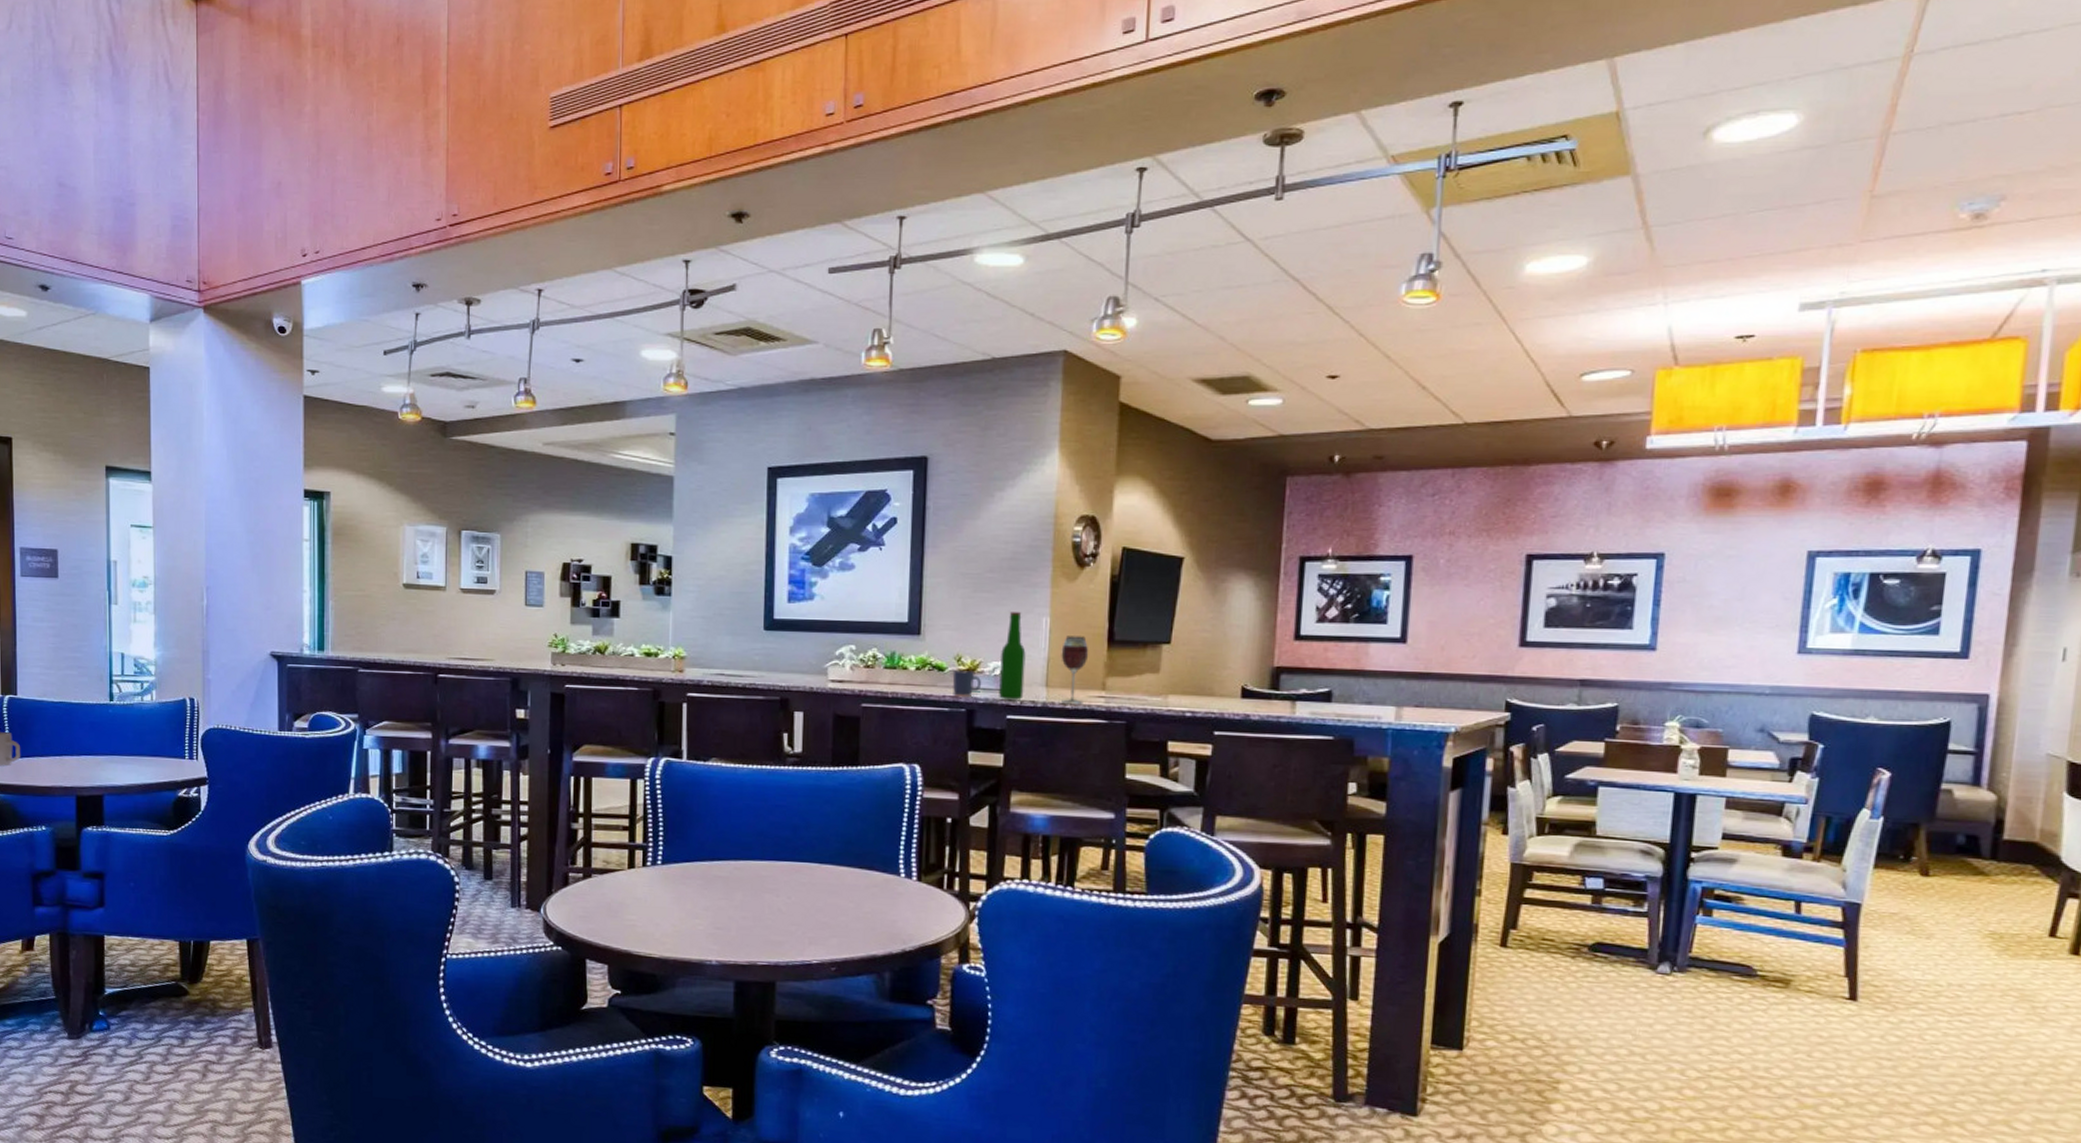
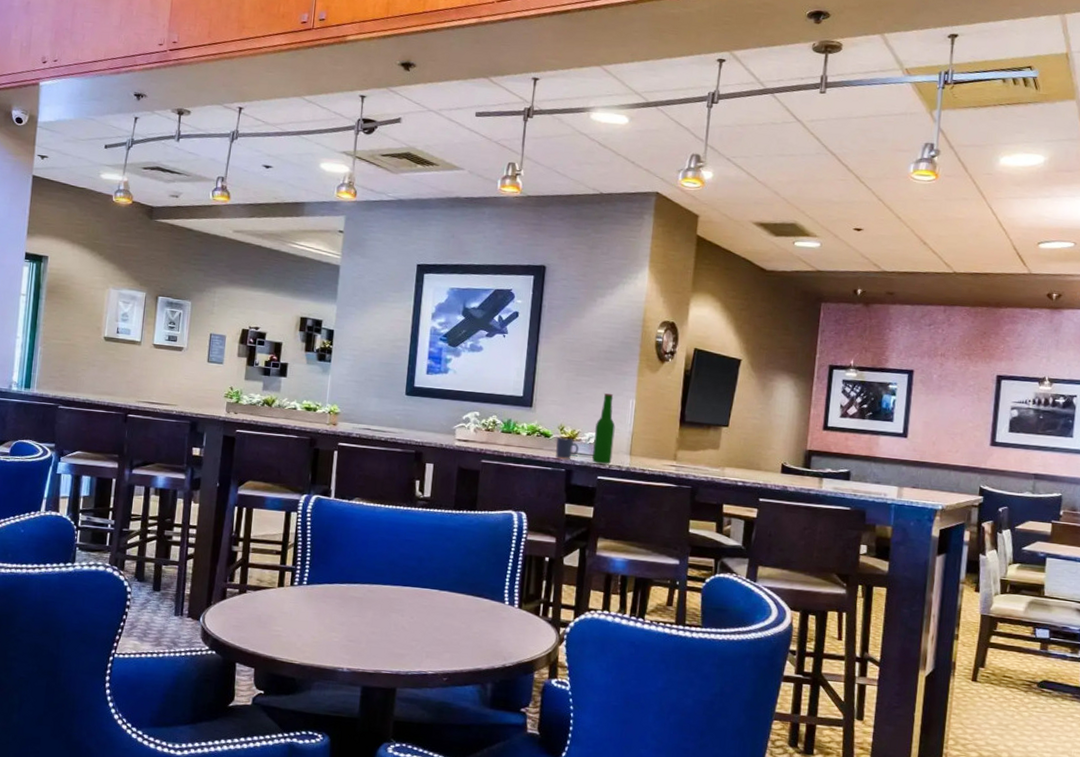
wineglass: present [1061,636,1089,704] -> none [641,415,665,471]

